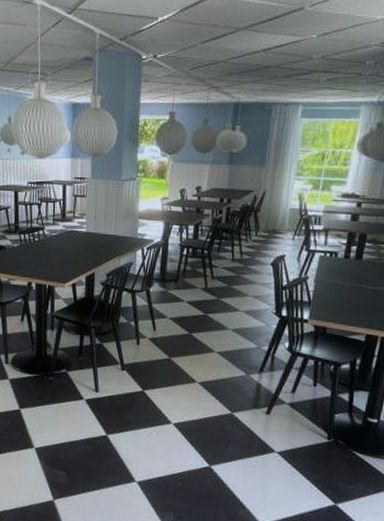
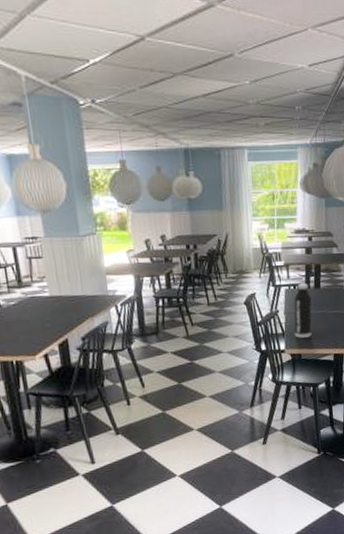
water bottle: none [323,252,349,311] -> present [294,284,313,338]

